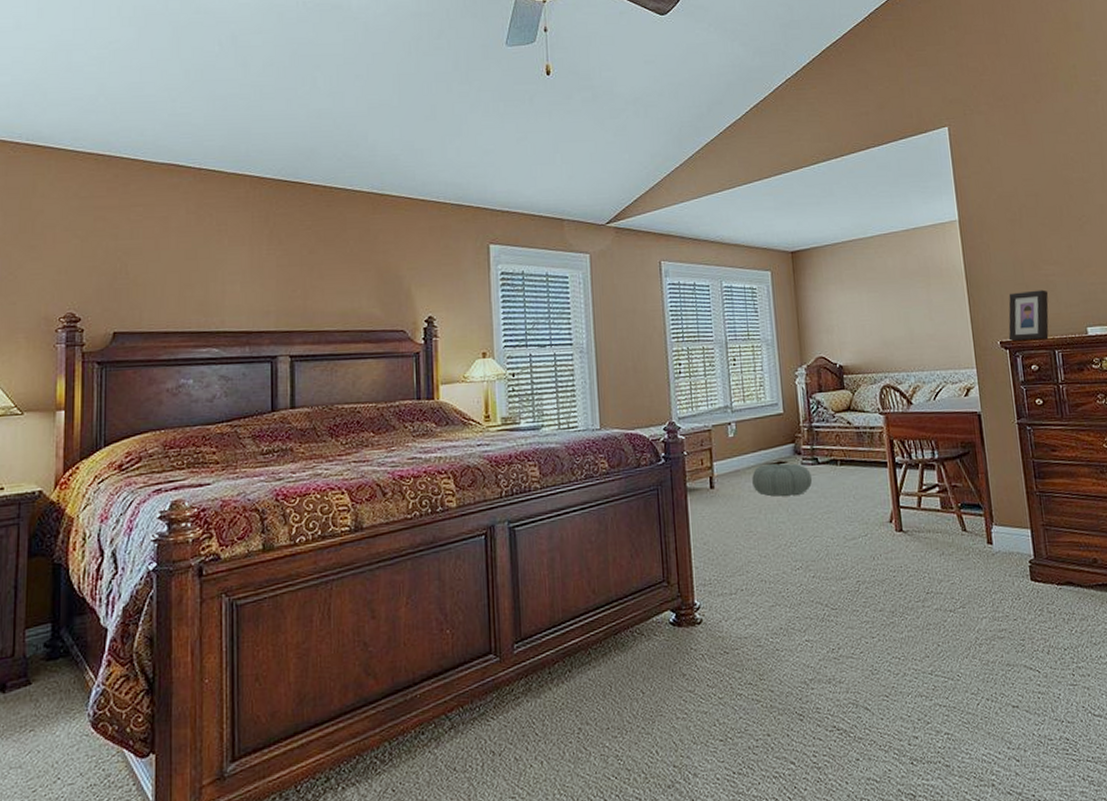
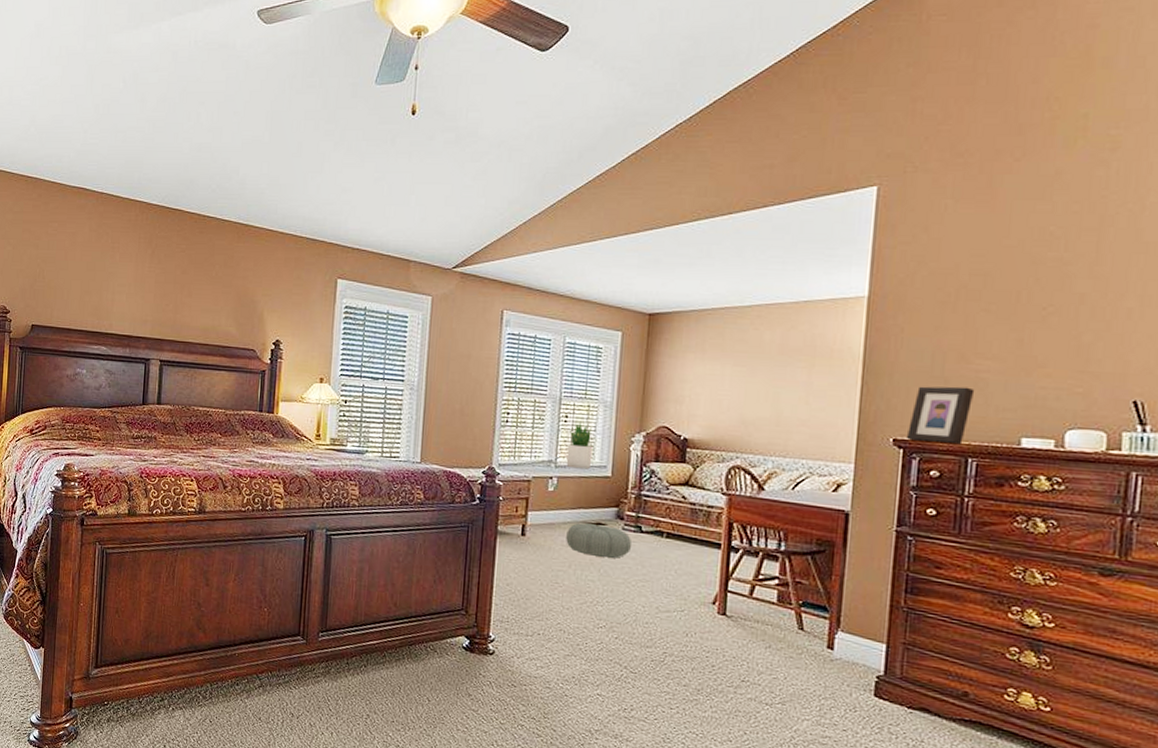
planter: none [739,363,765,411] -> present [566,422,593,470]

